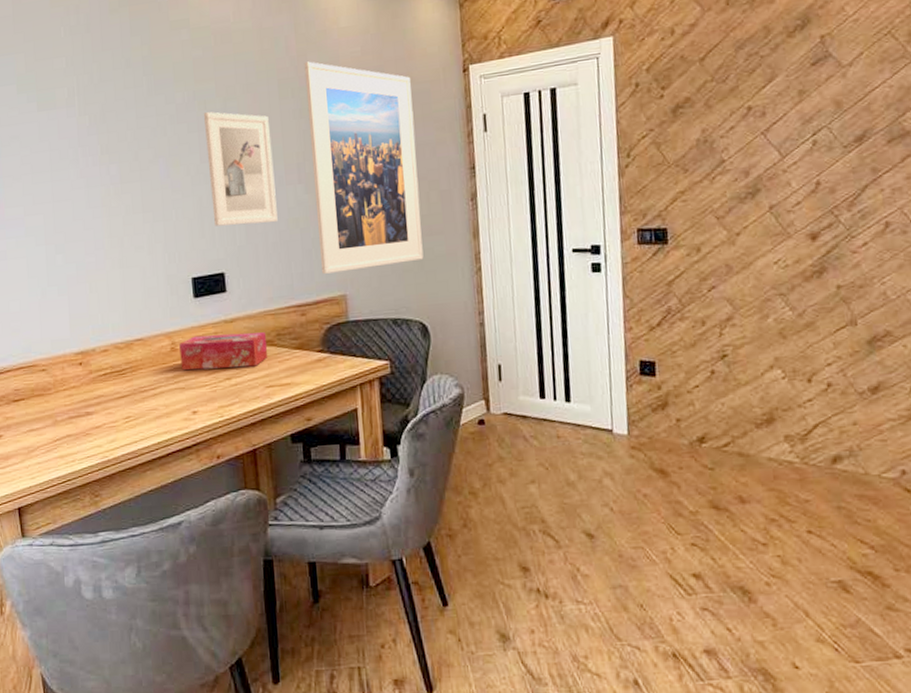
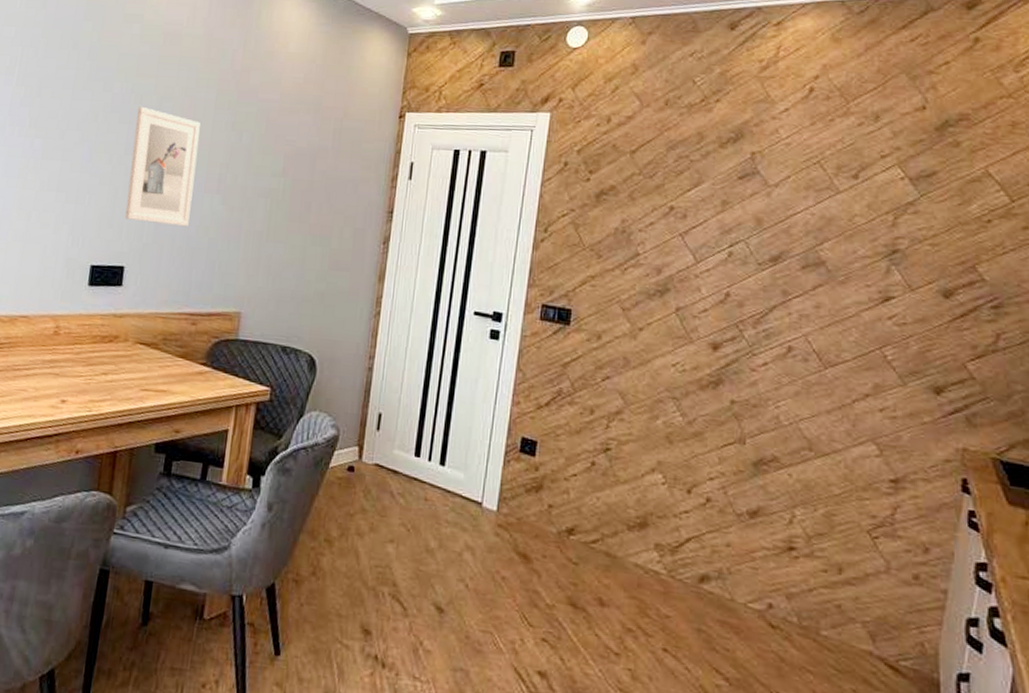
tissue box: present [179,332,268,371] -> none [59,324,152,367]
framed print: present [304,61,424,274] -> none [222,78,346,293]

